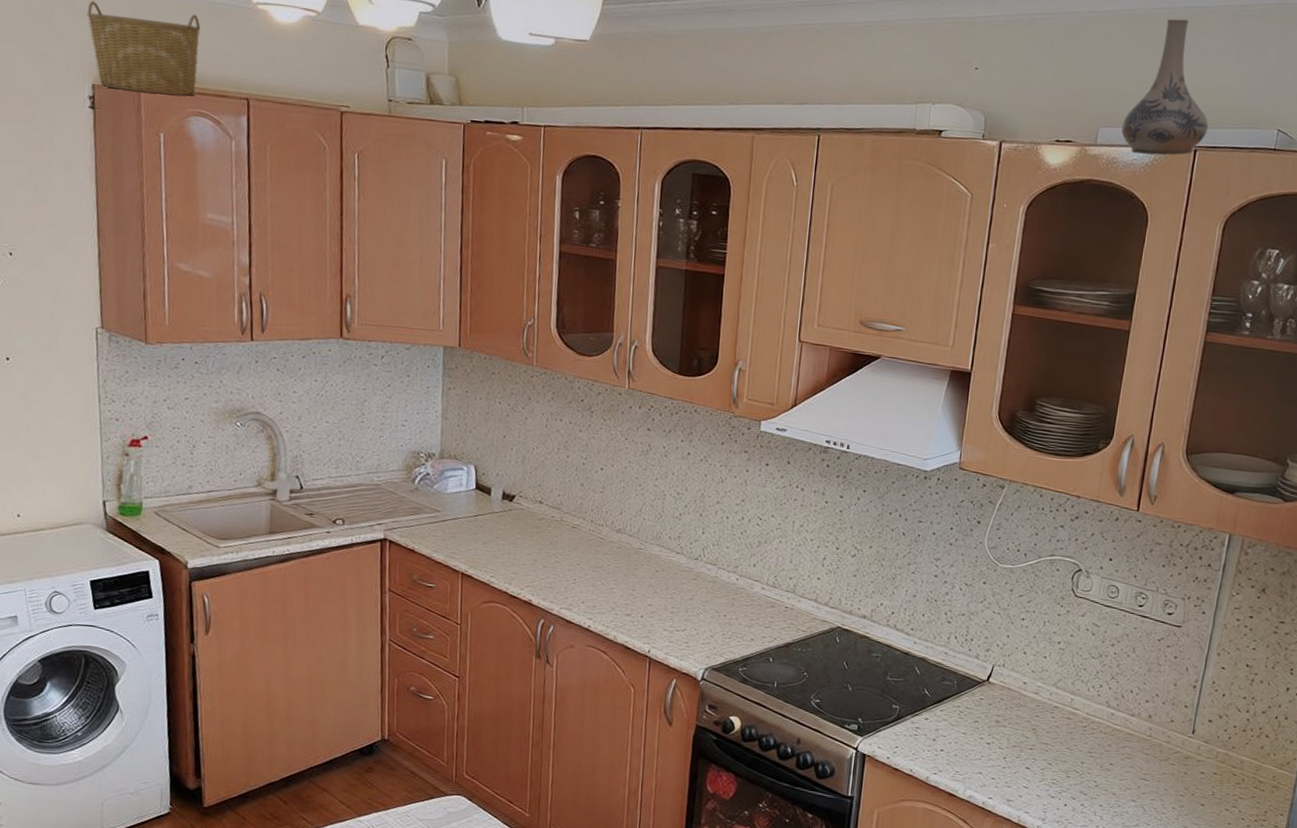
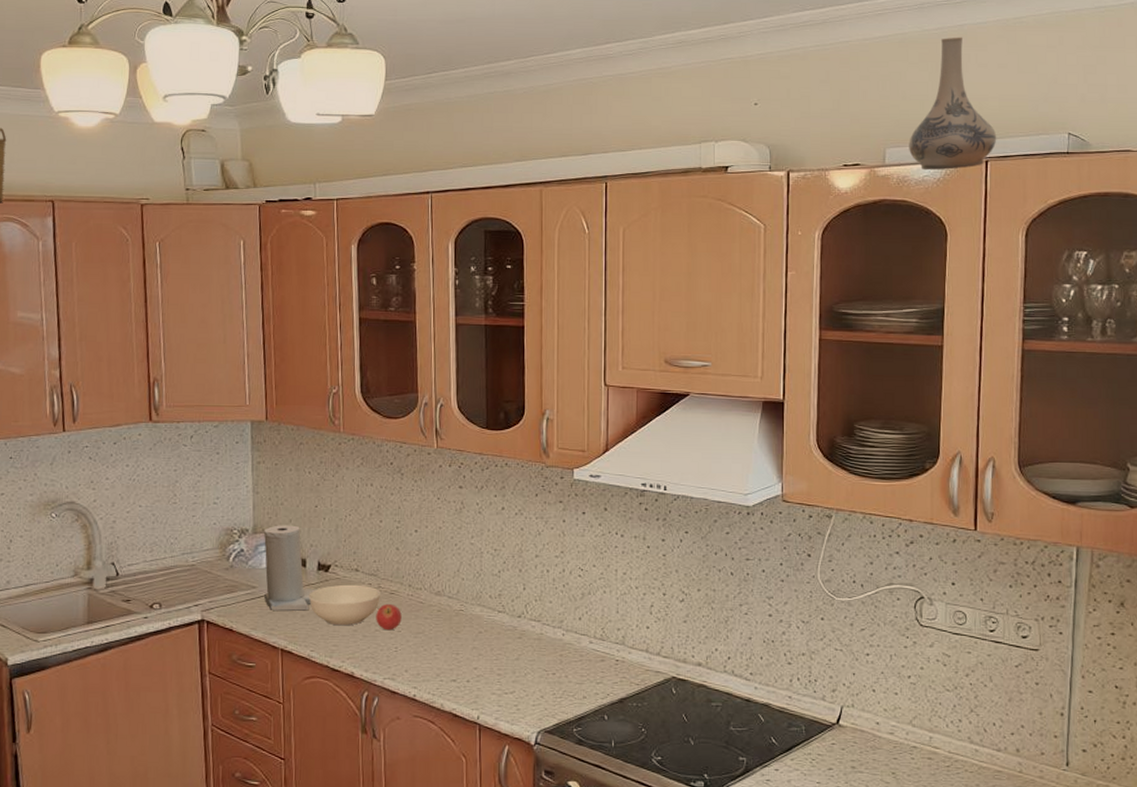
paper towel: none [447,451,501,538] -> present [264,525,317,611]
bowl: none [491,515,564,556] -> present [308,584,382,626]
fruit: none [556,536,582,563] -> present [376,603,402,631]

